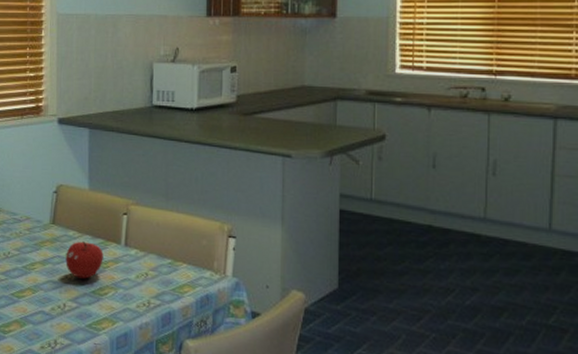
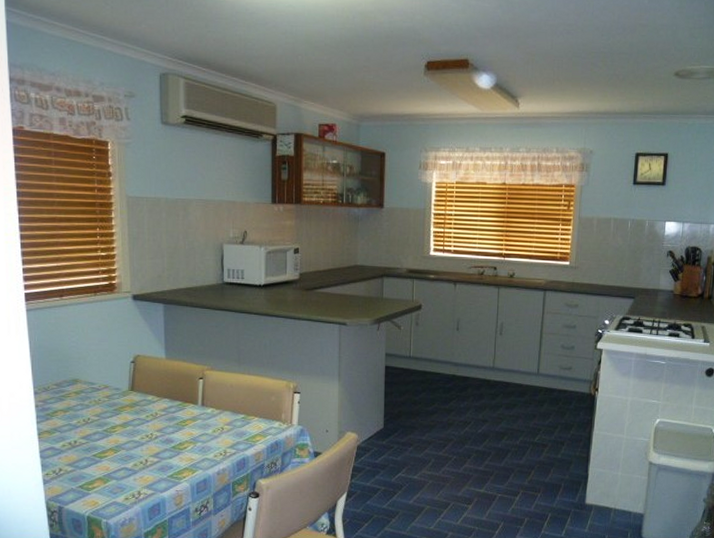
fruit: present [65,241,103,279] -> none [146,404,182,437]

